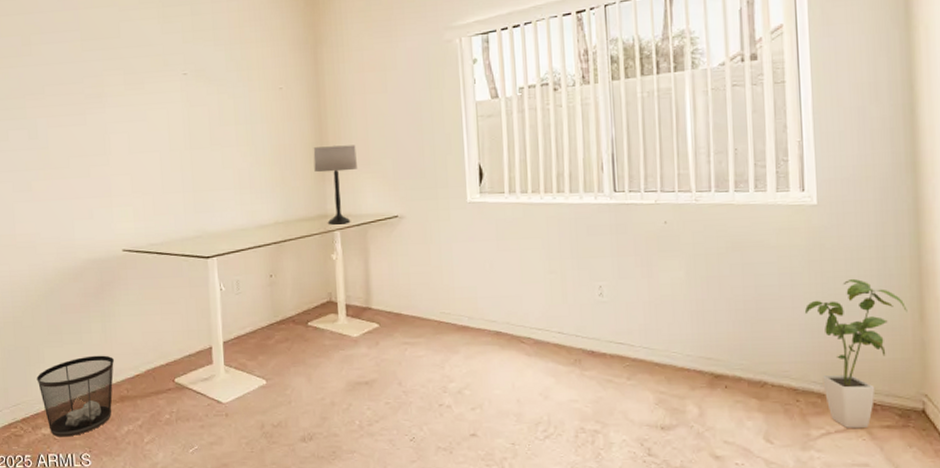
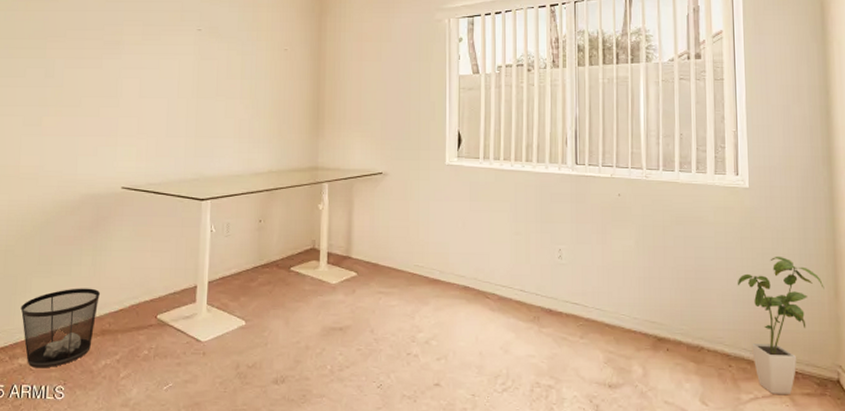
table lamp: present [313,145,357,225] -> none [310,104,349,177]

